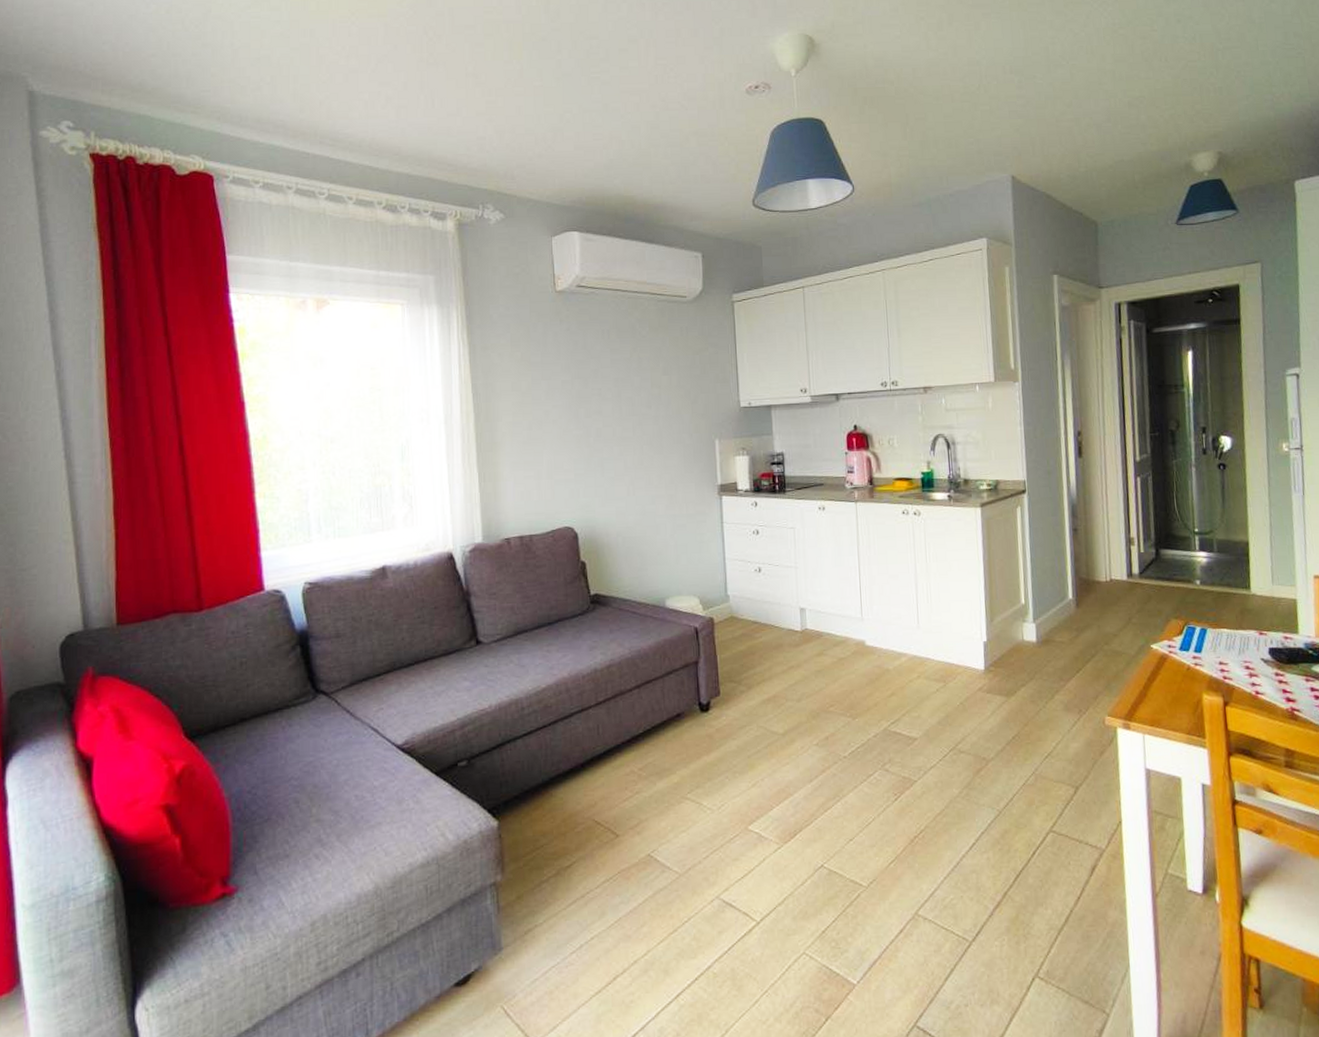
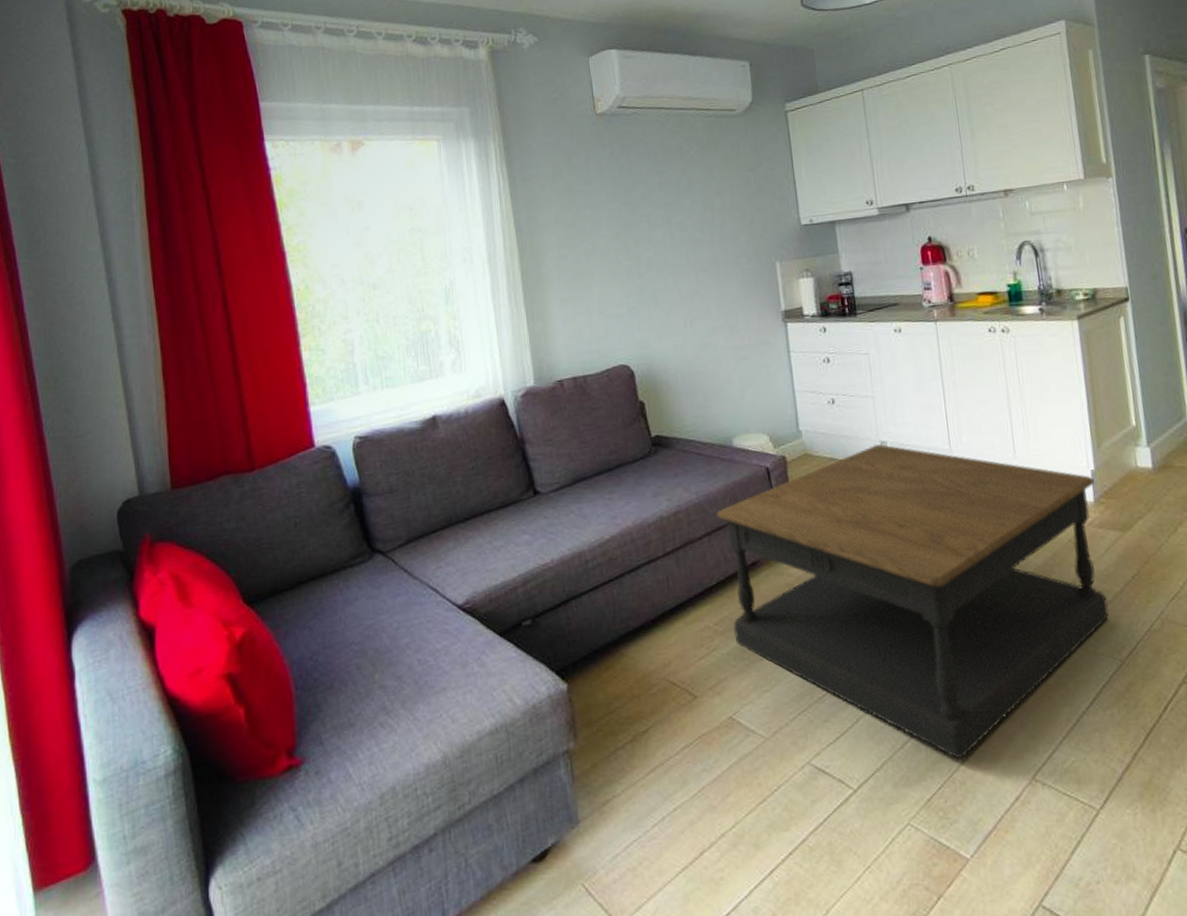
coffee table: none [647,610,991,896] -> present [716,444,1110,759]

